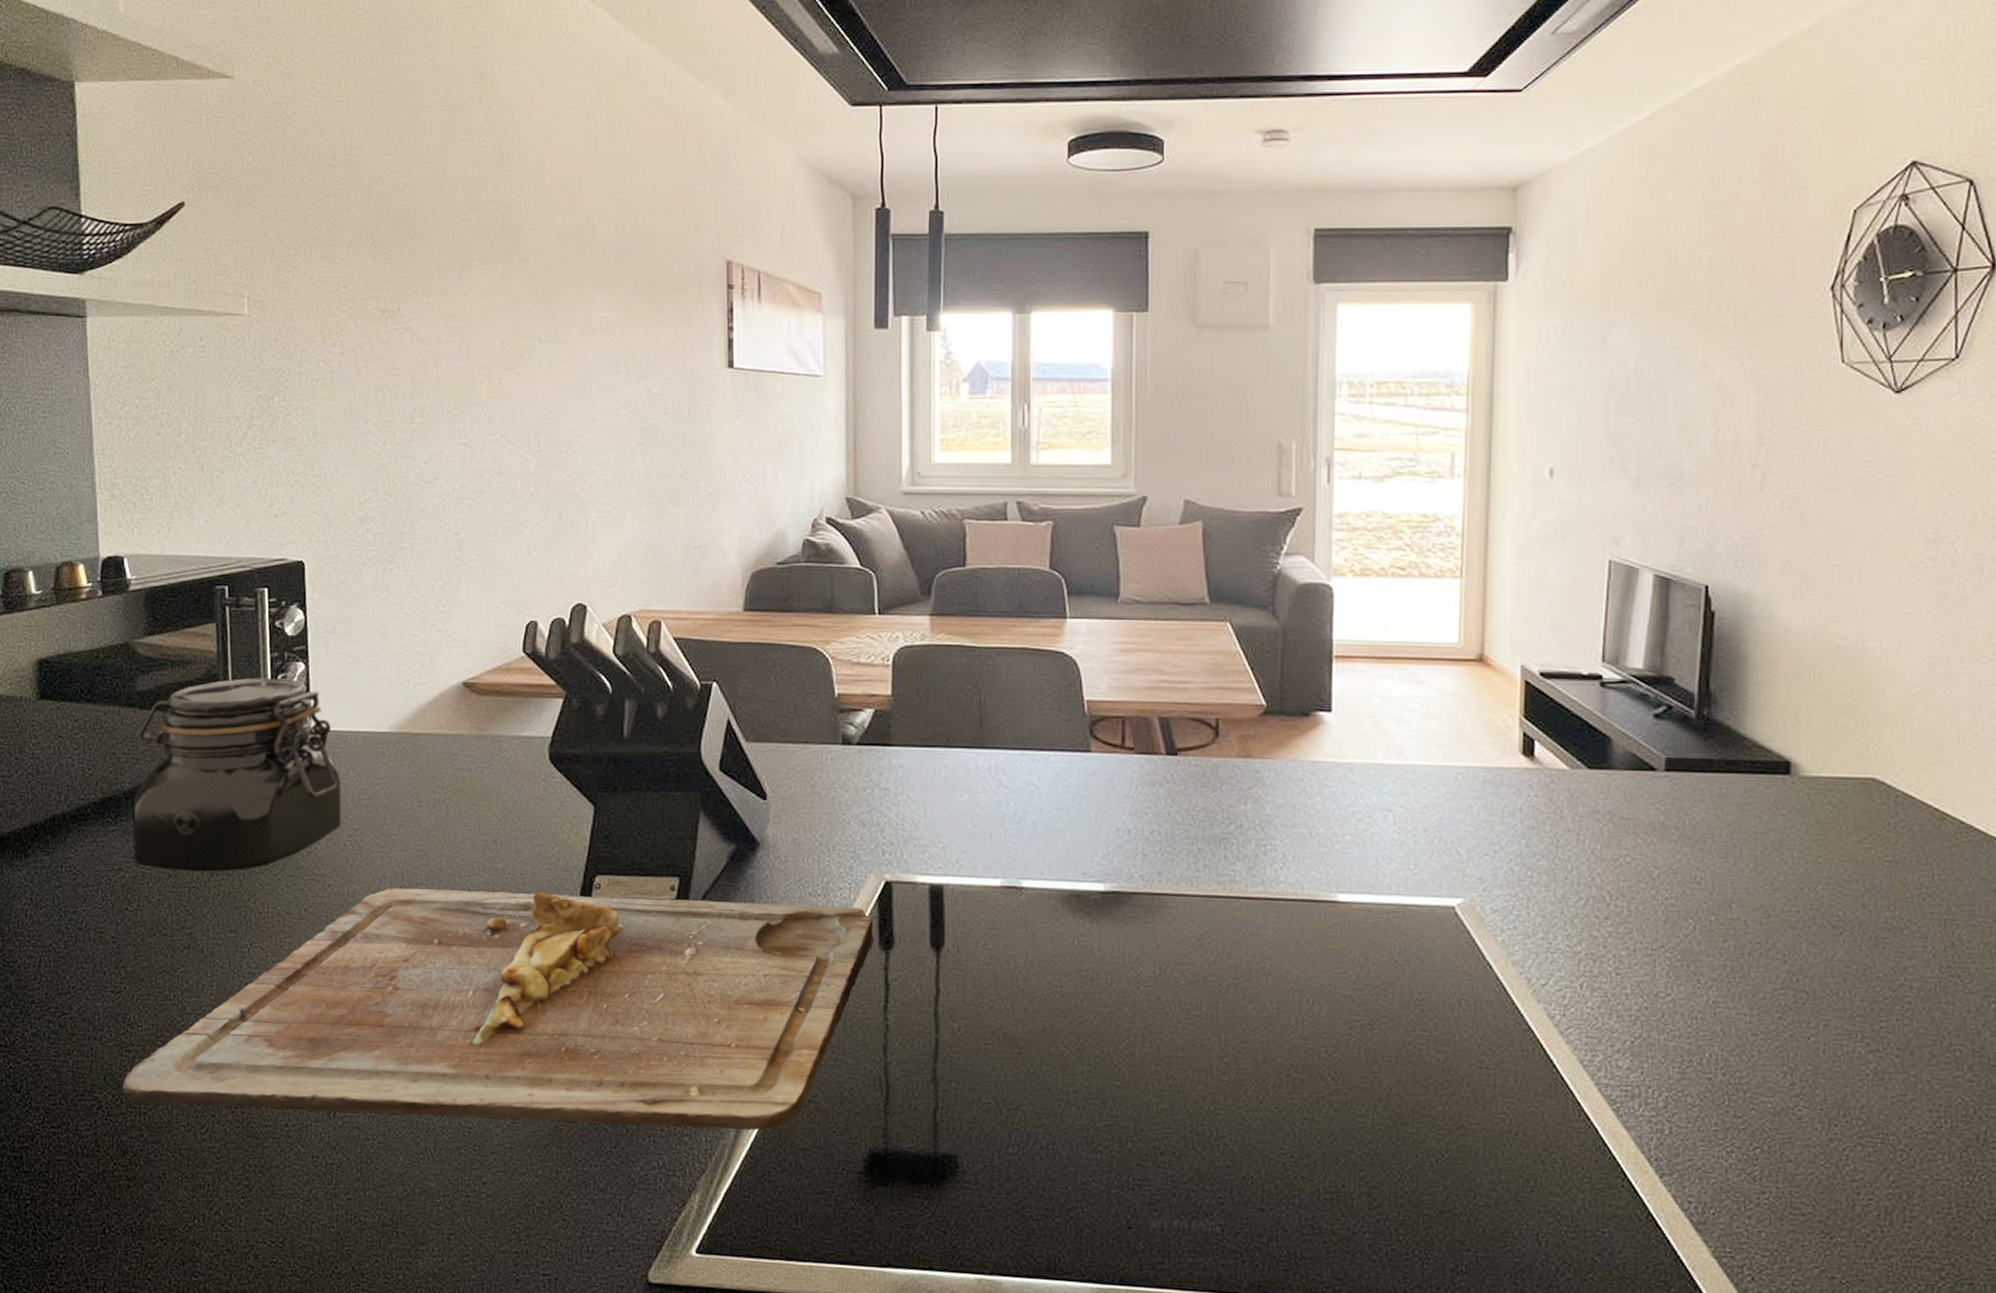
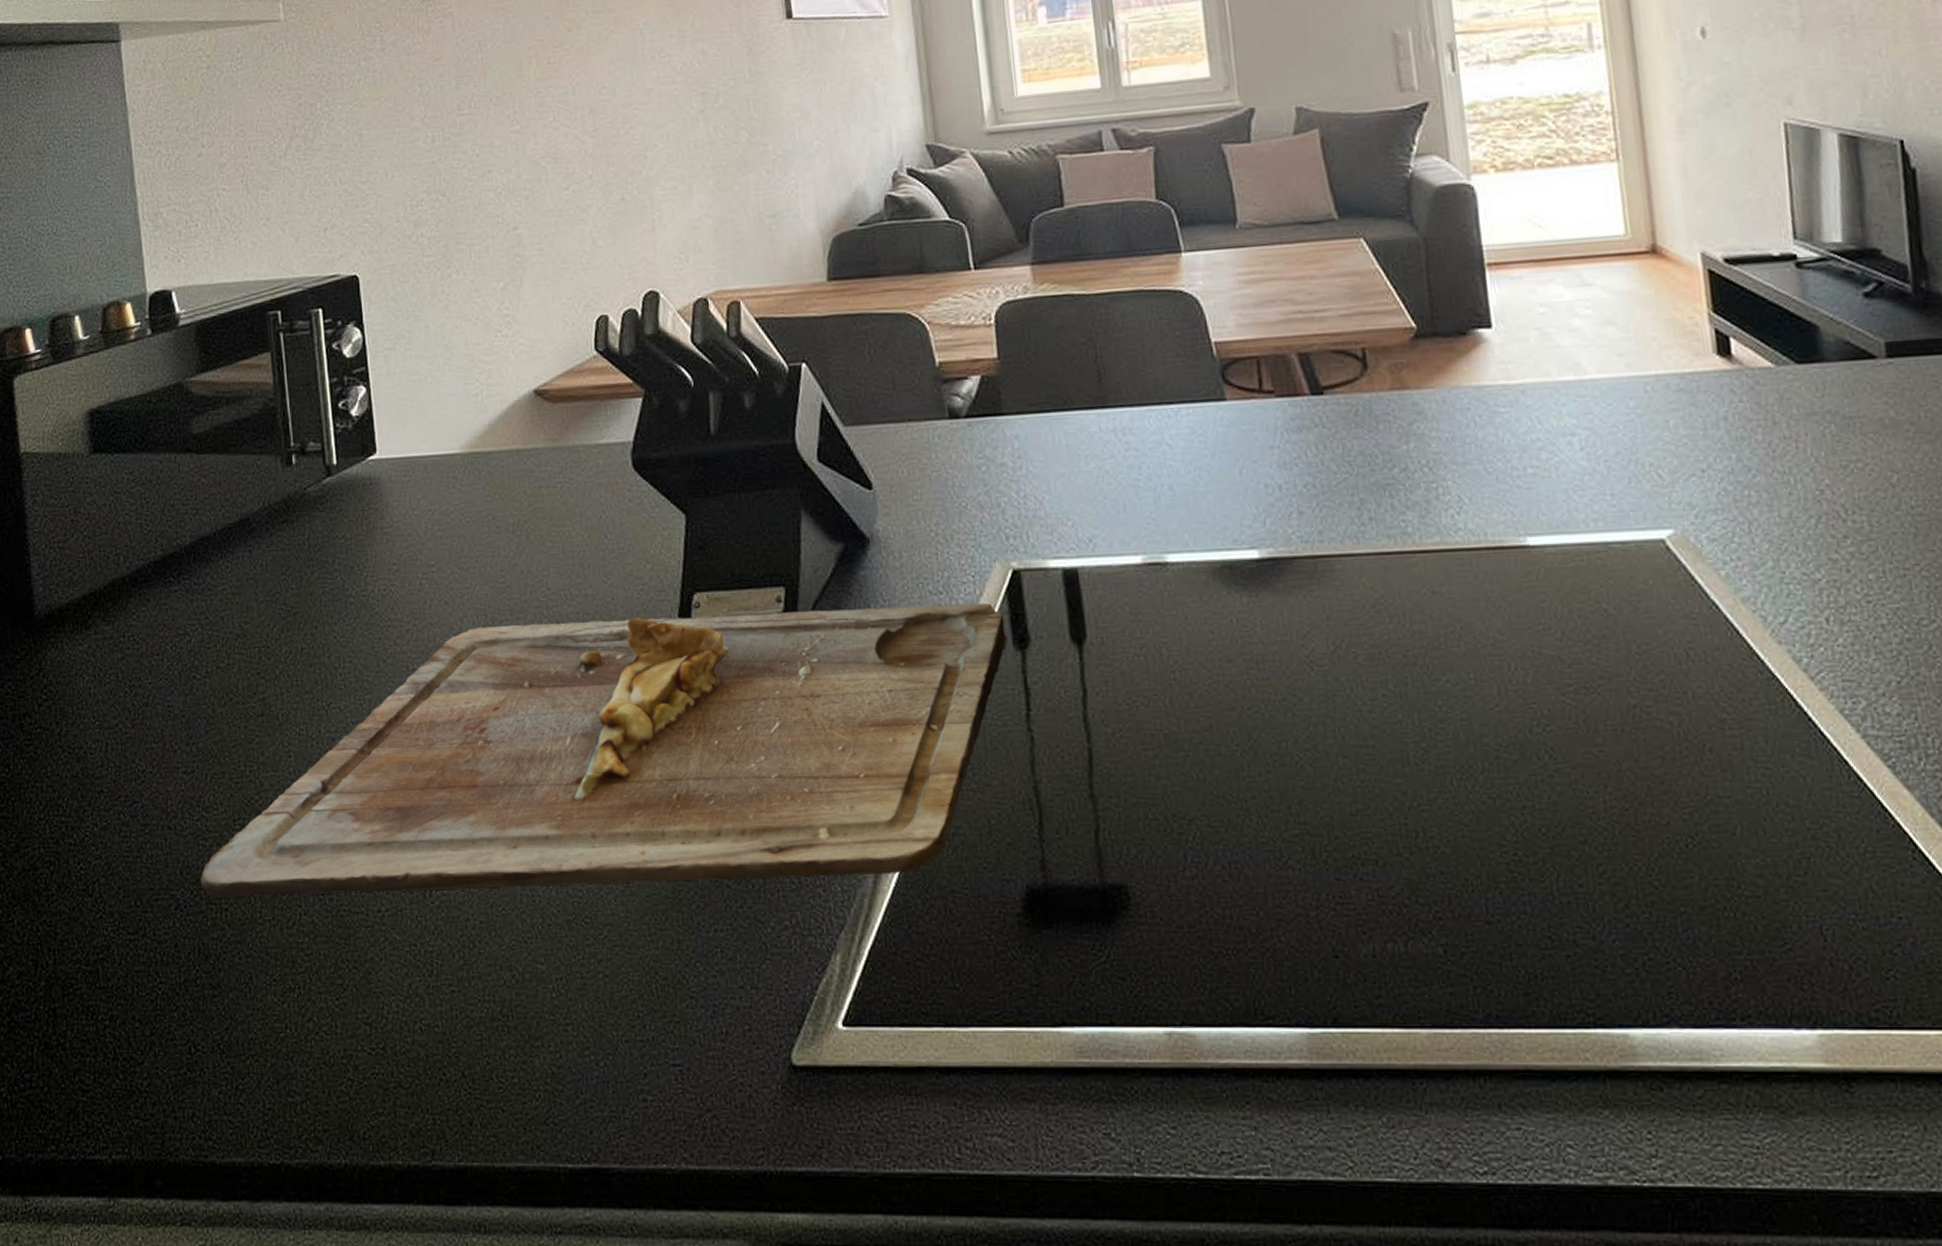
jar: present [132,678,341,872] -> none [195,405,415,630]

